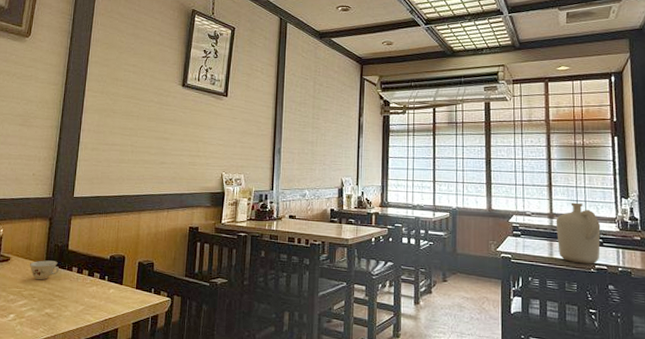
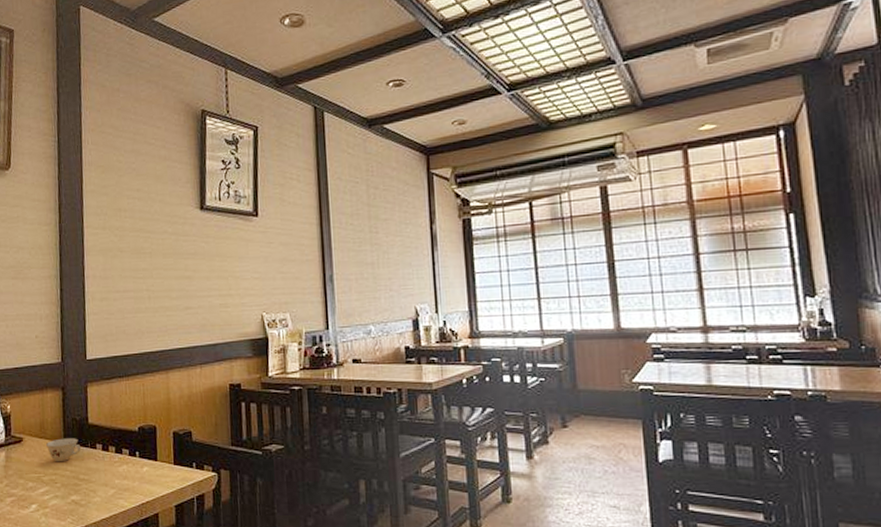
water jug: present [556,202,601,264] -> none [712,308,779,390]

